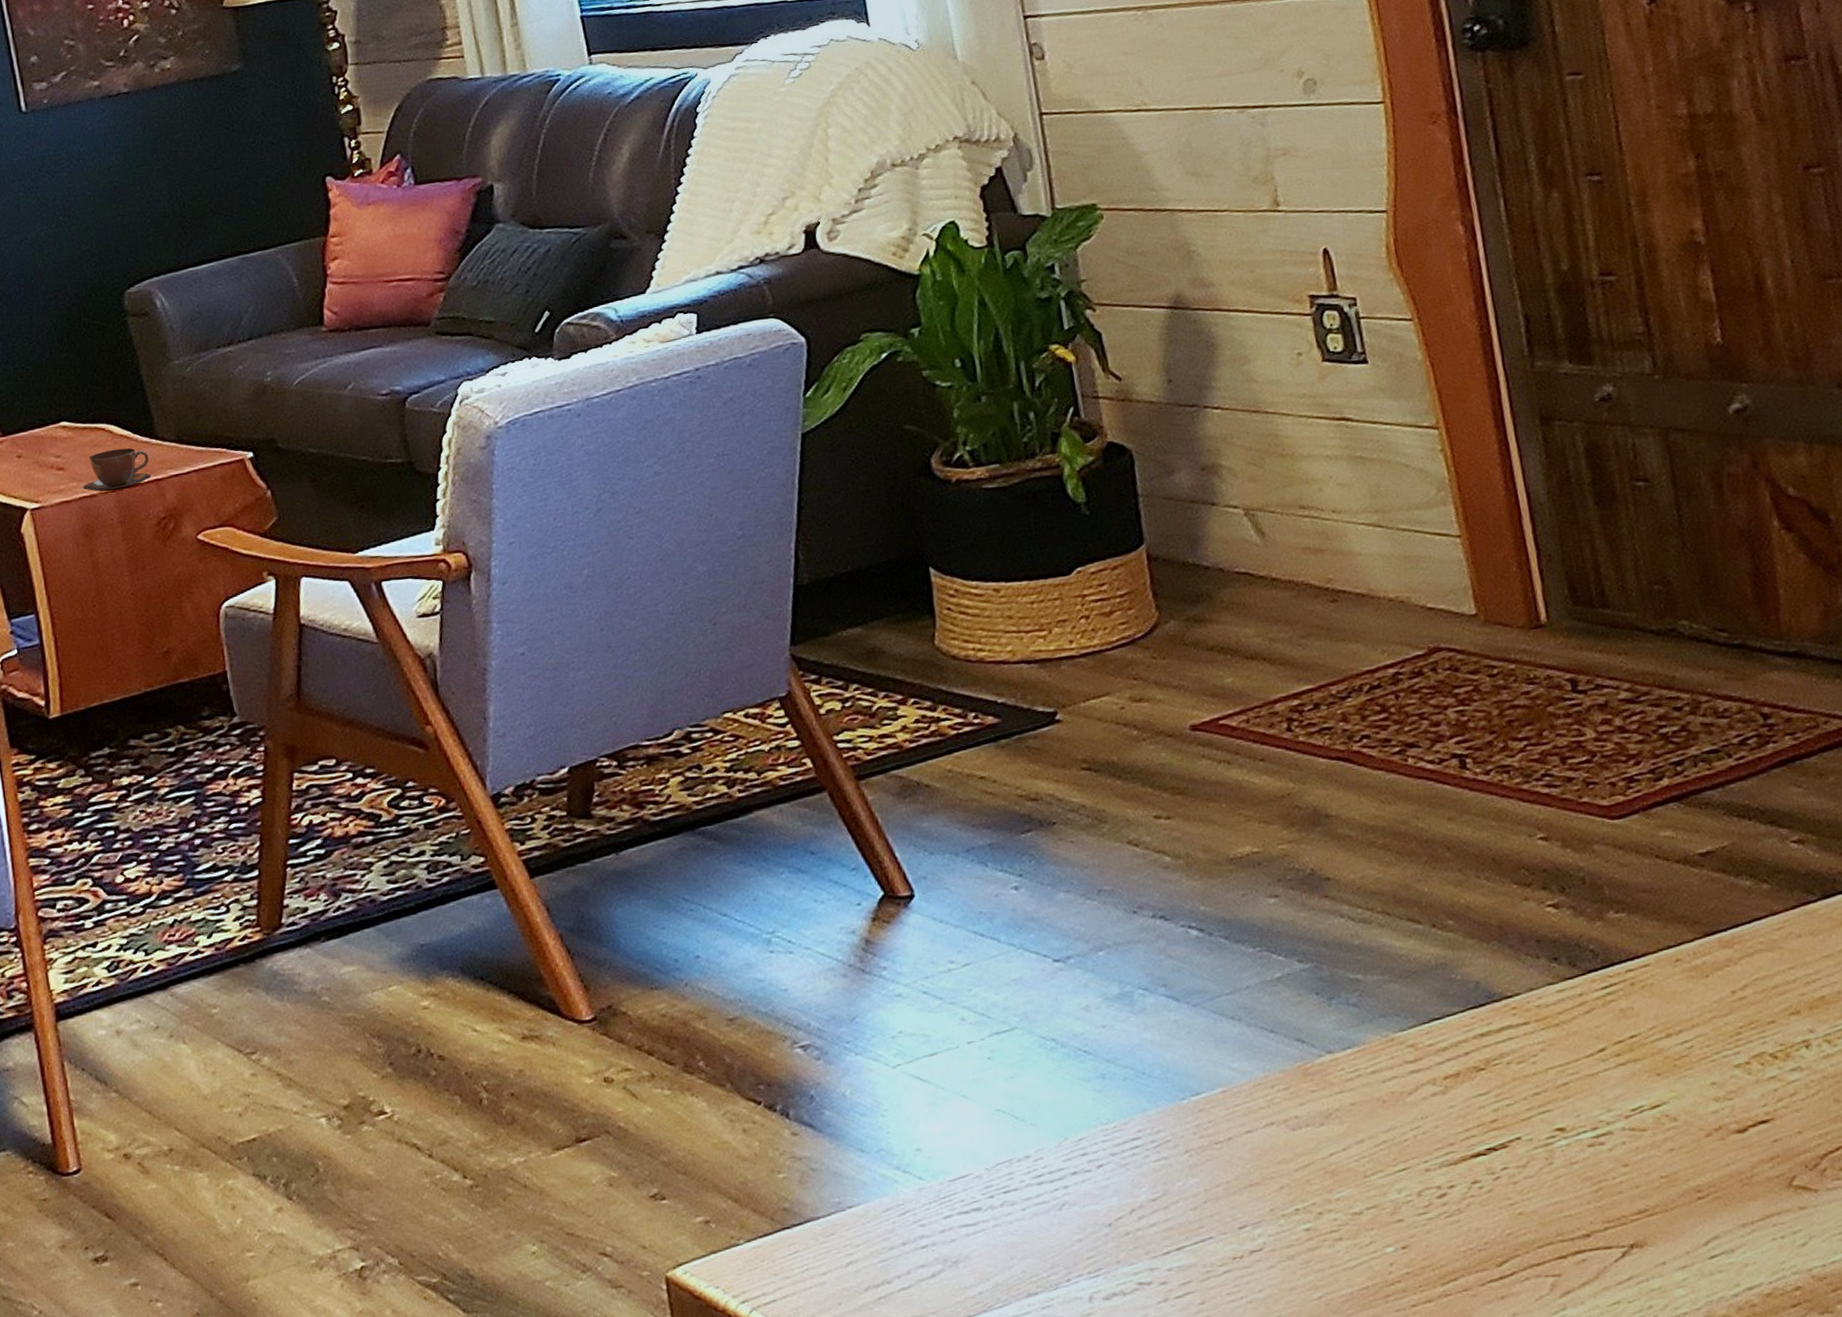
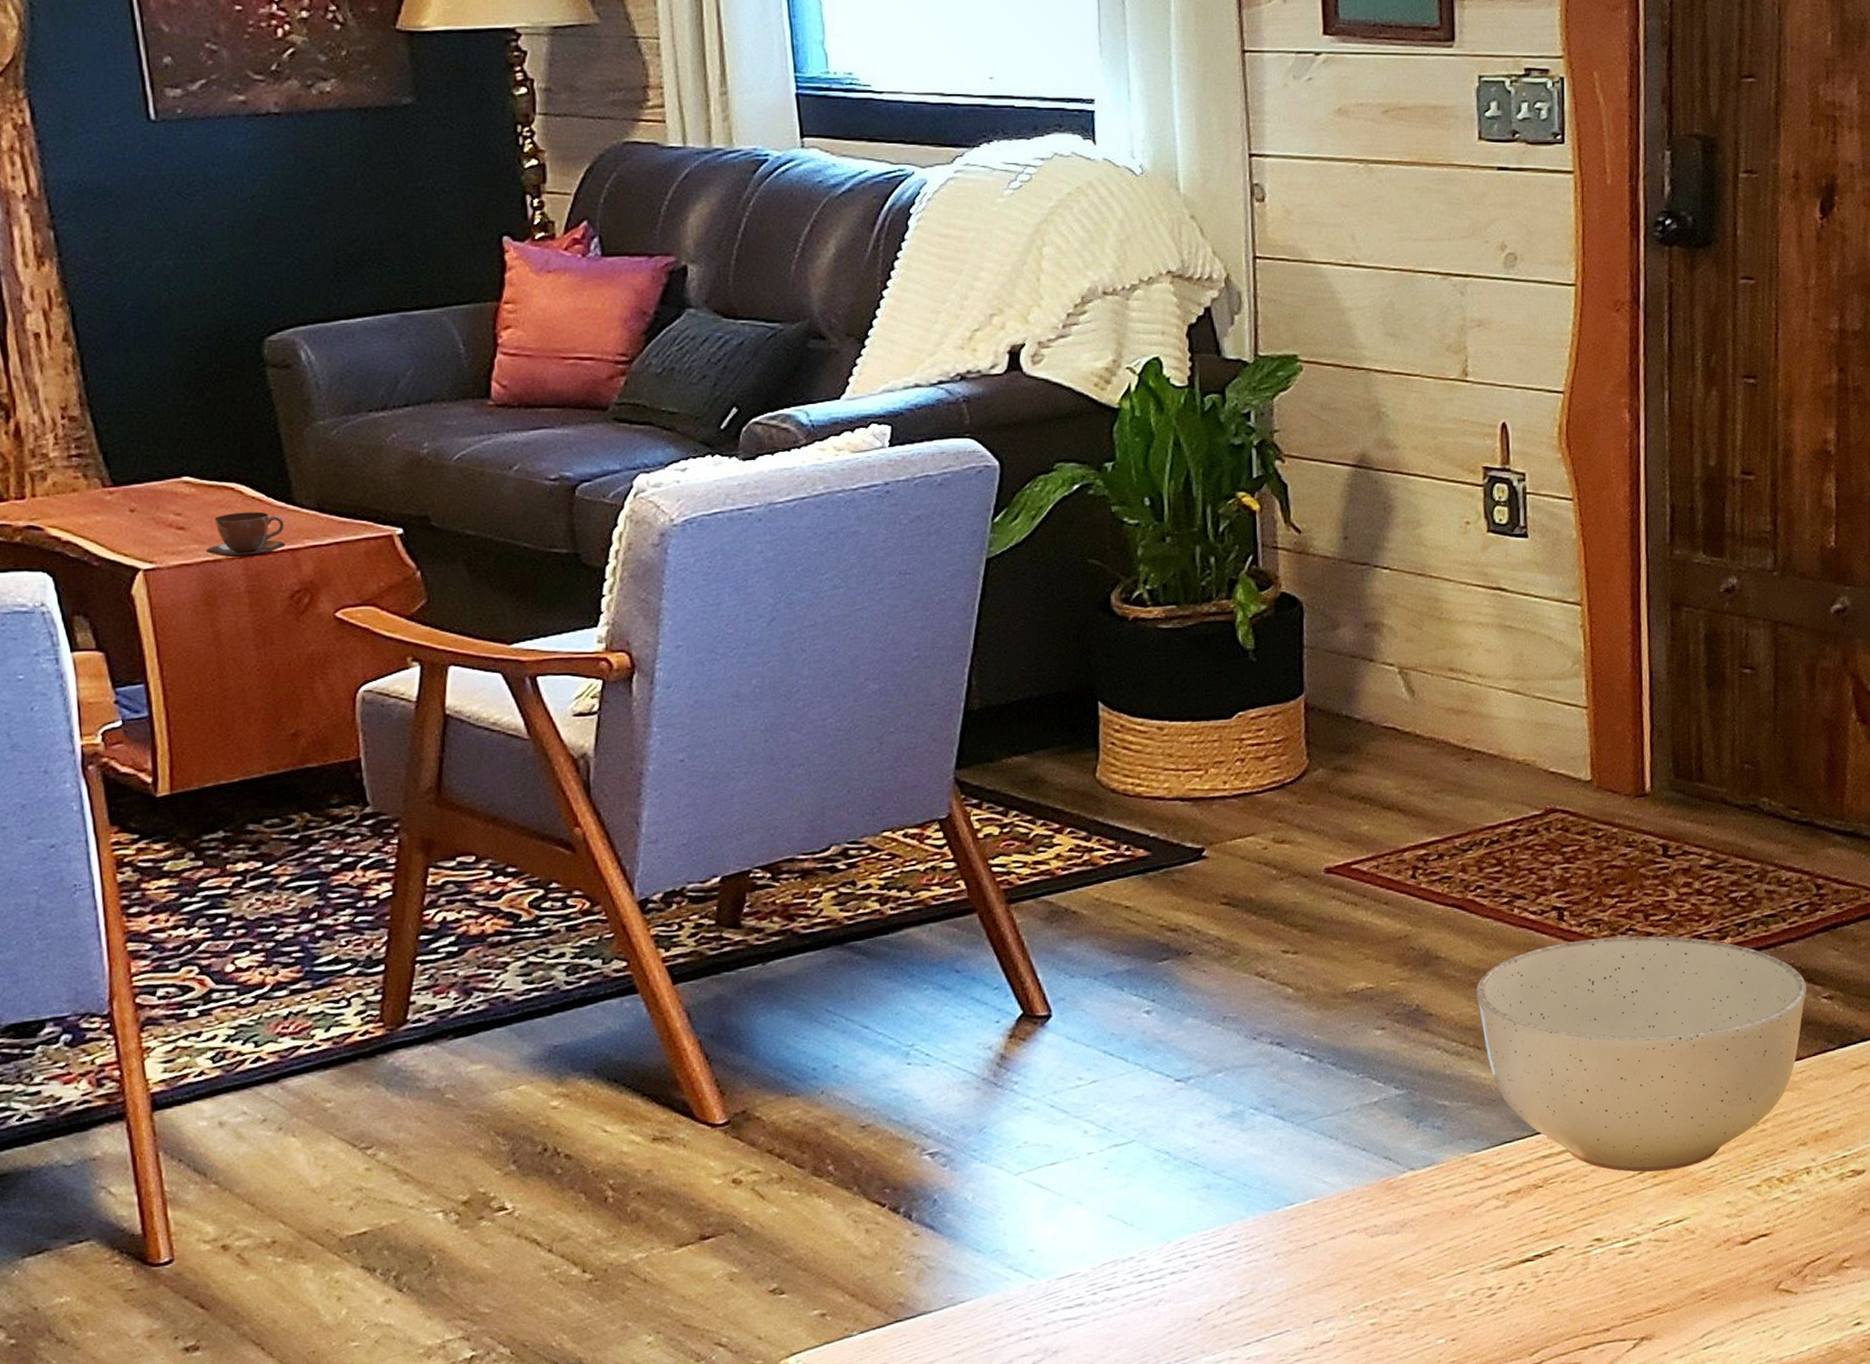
bowl: none [1376,780,1771,1050] -> present [1476,935,1807,1172]

